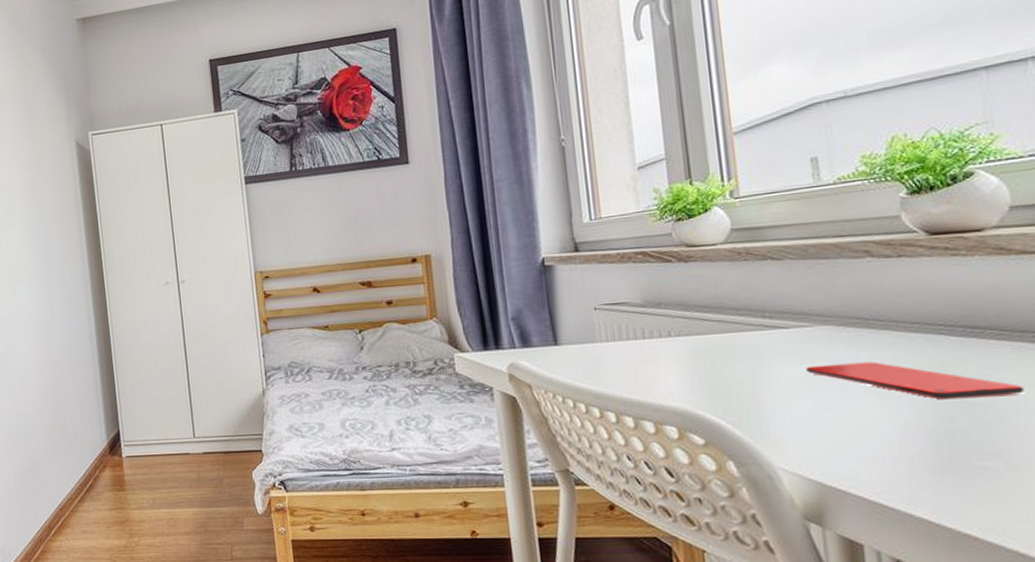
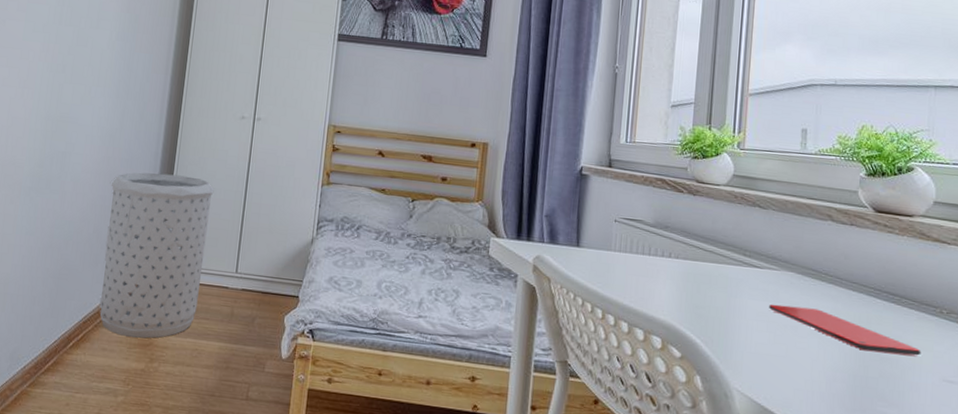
laundry basket: none [53,352,164,517] -> present [99,172,214,339]

